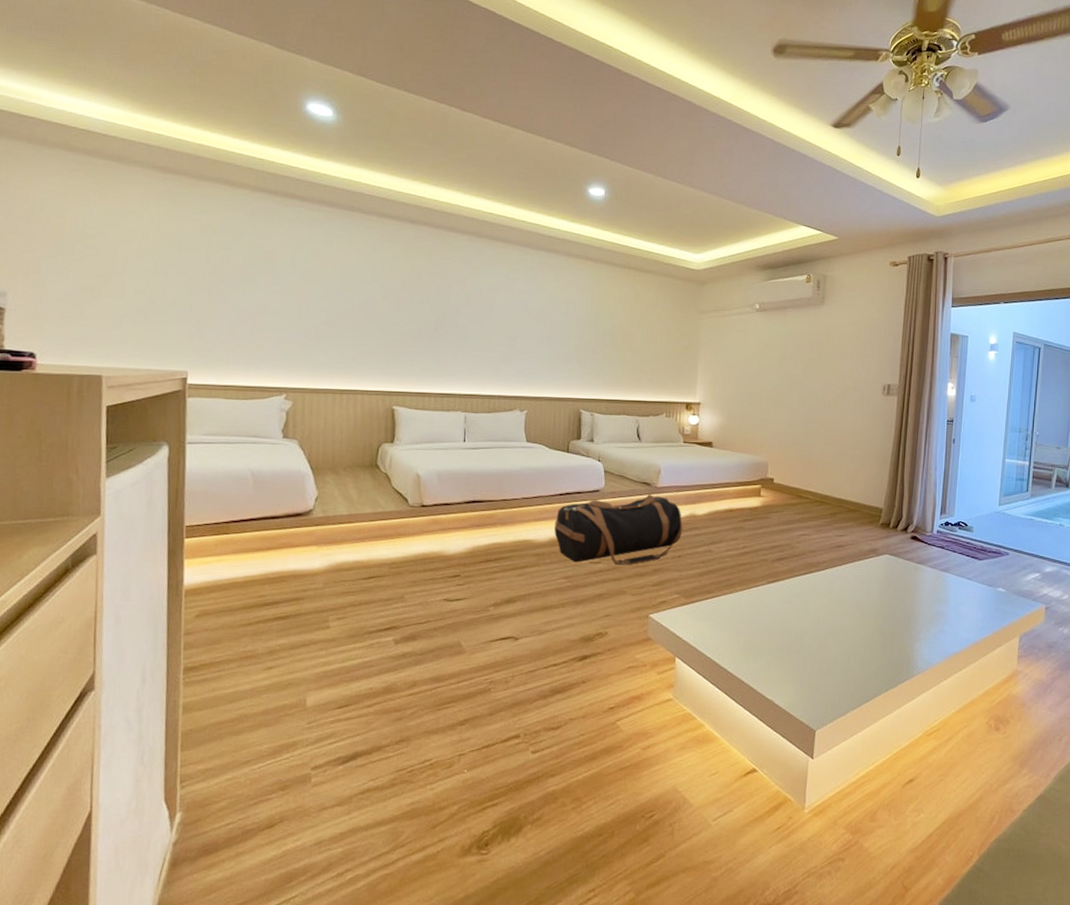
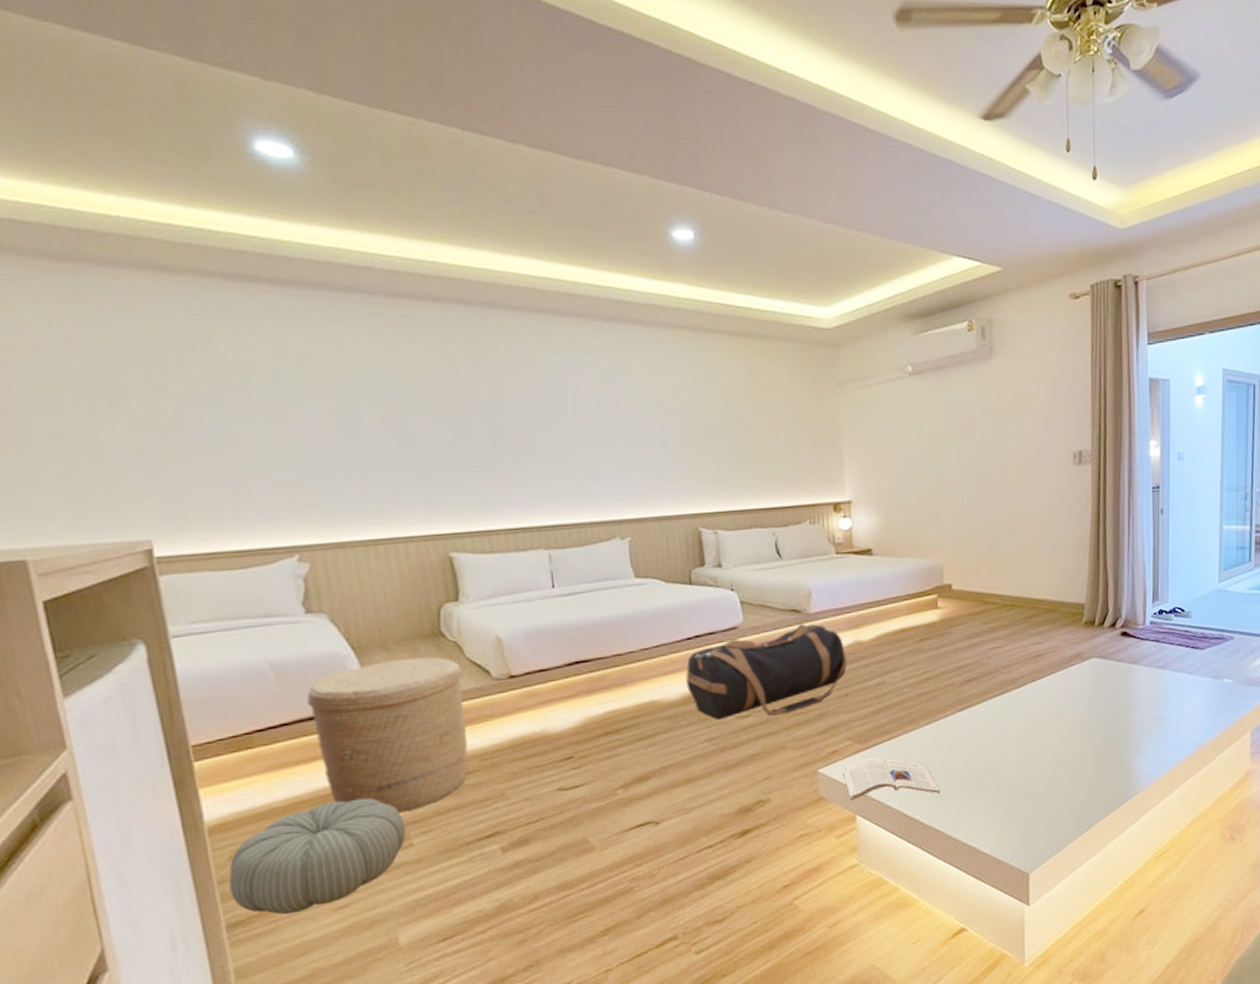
pouf: none [191,584,327,668] -> present [228,797,407,915]
basket: none [272,481,388,600] -> present [306,657,469,813]
magazine: none [669,610,747,649] -> present [842,756,940,800]

